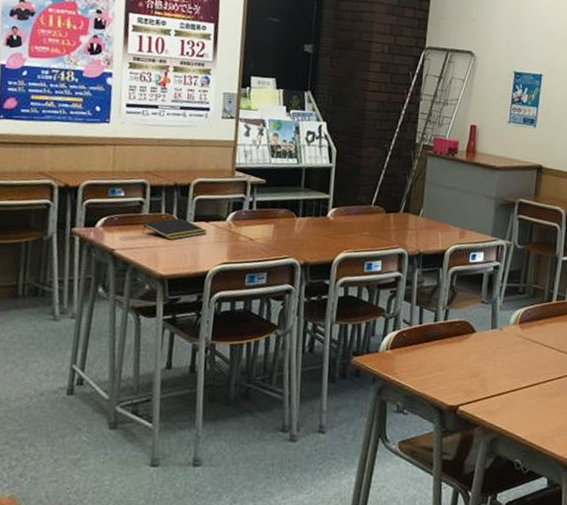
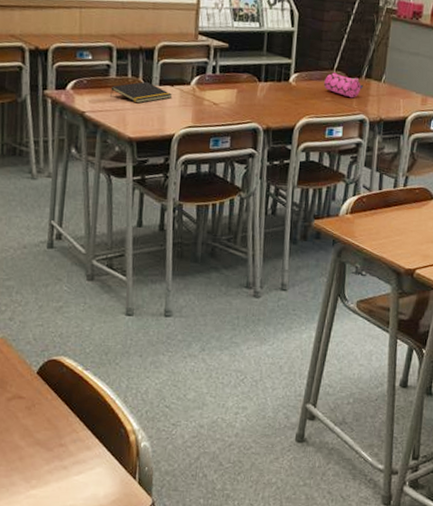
pencil case: none [362,207,402,232] -> present [324,72,364,98]

